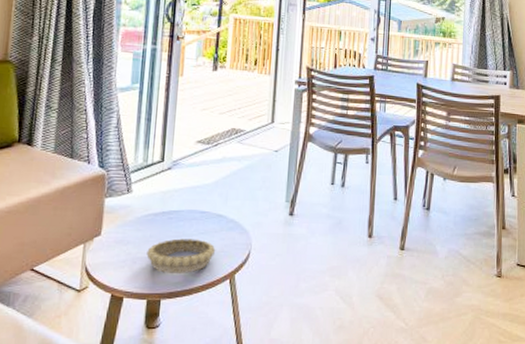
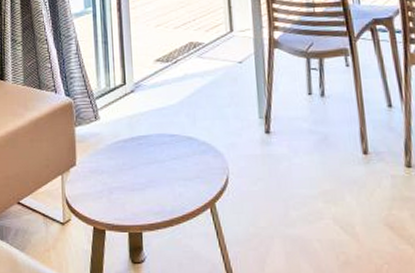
decorative bowl: present [146,238,216,275] -> none [122,165,191,204]

